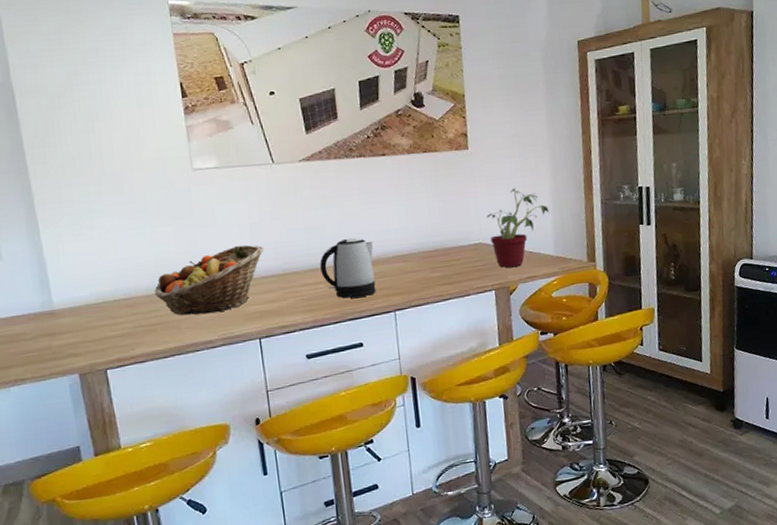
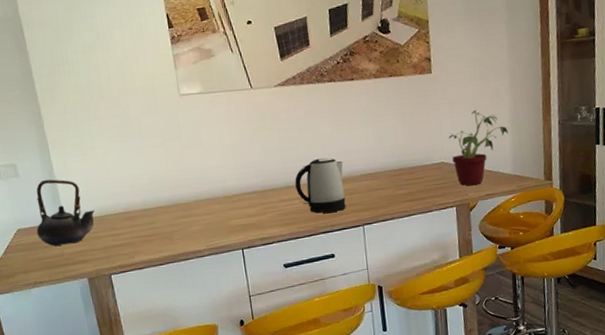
teapot: none [20,261,90,338] -> present [36,179,94,246]
fruit basket: present [154,244,264,316] -> none [149,164,245,228]

